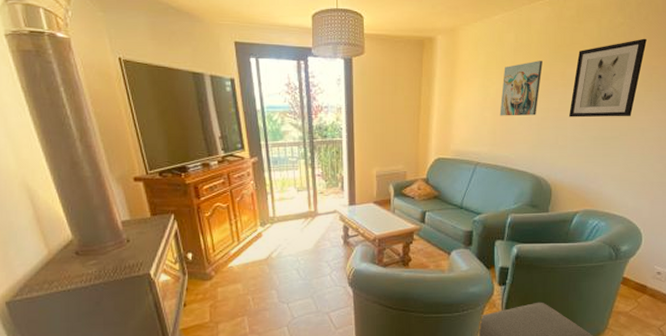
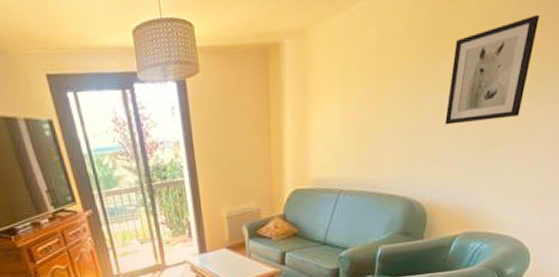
wall art: present [499,61,543,116] -> none [363,58,412,132]

